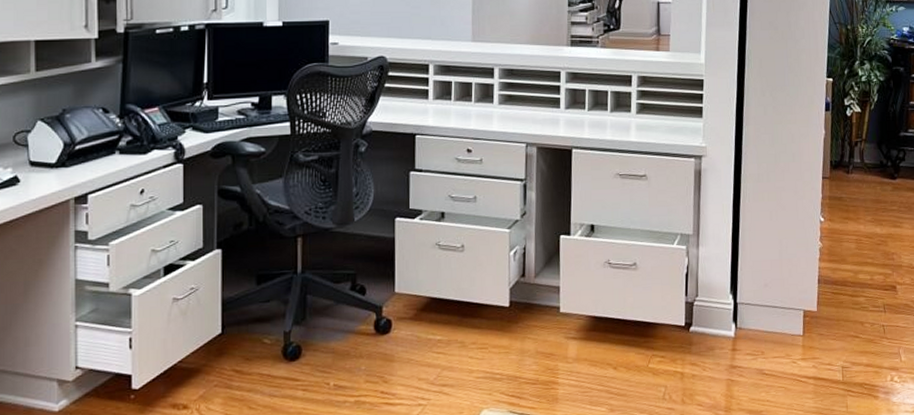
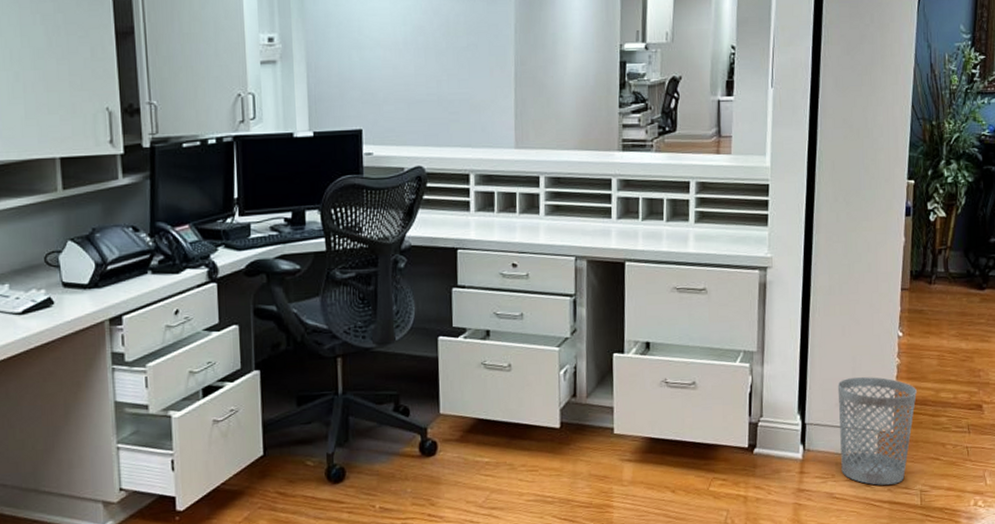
wastebasket: none [766,259,838,362] -> present [837,376,917,485]

